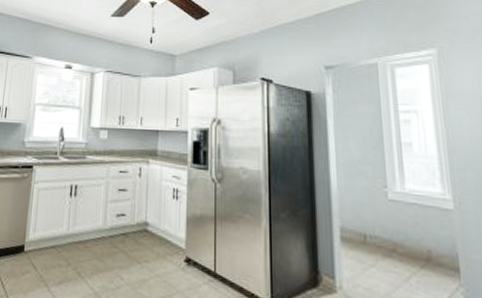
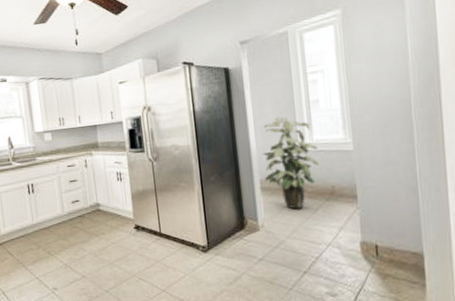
indoor plant: none [344,155,412,274] -> present [262,116,319,209]

